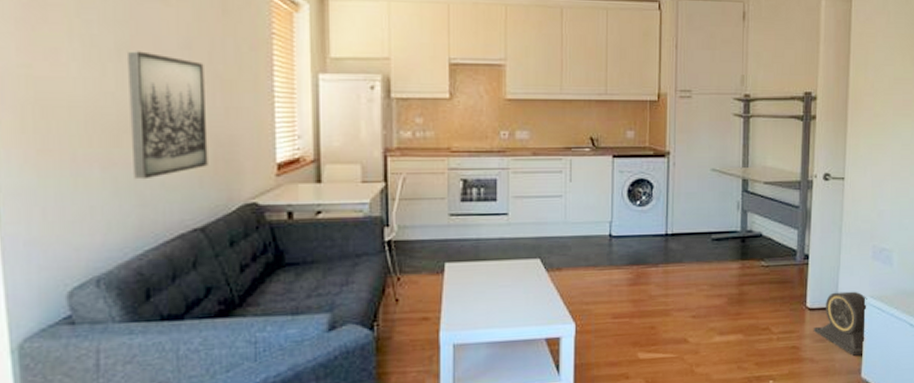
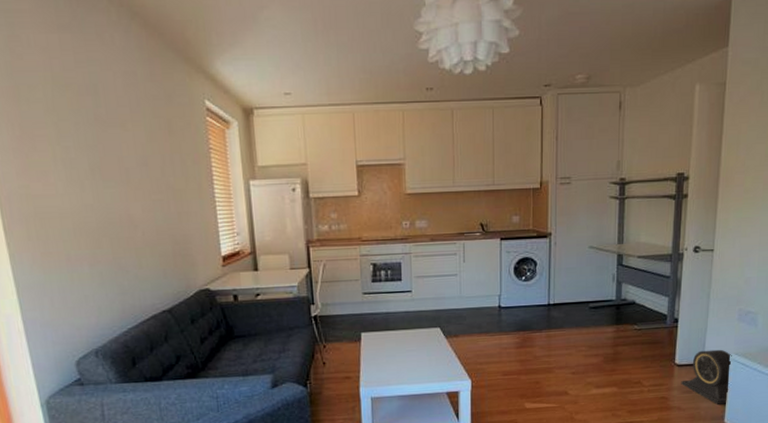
wall art: present [126,51,208,180] -> none [98,169,169,274]

